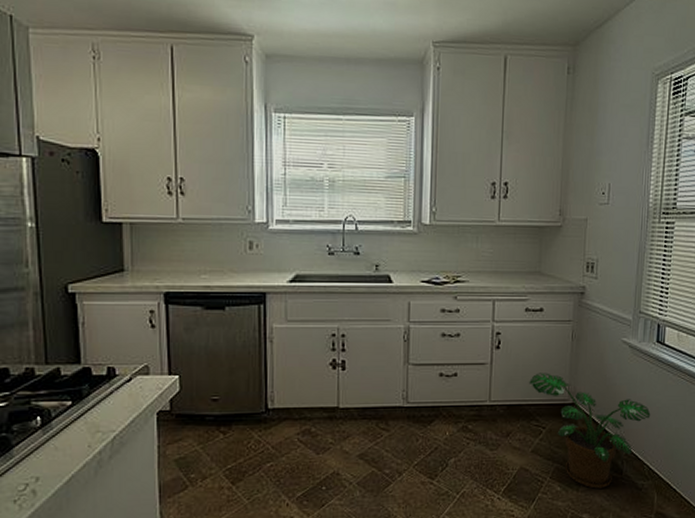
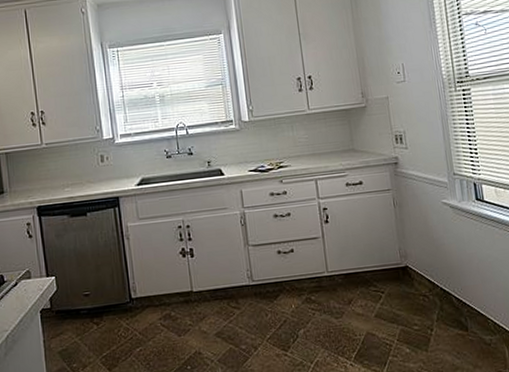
potted plant: present [528,373,651,489] -> none [360,240,485,348]

